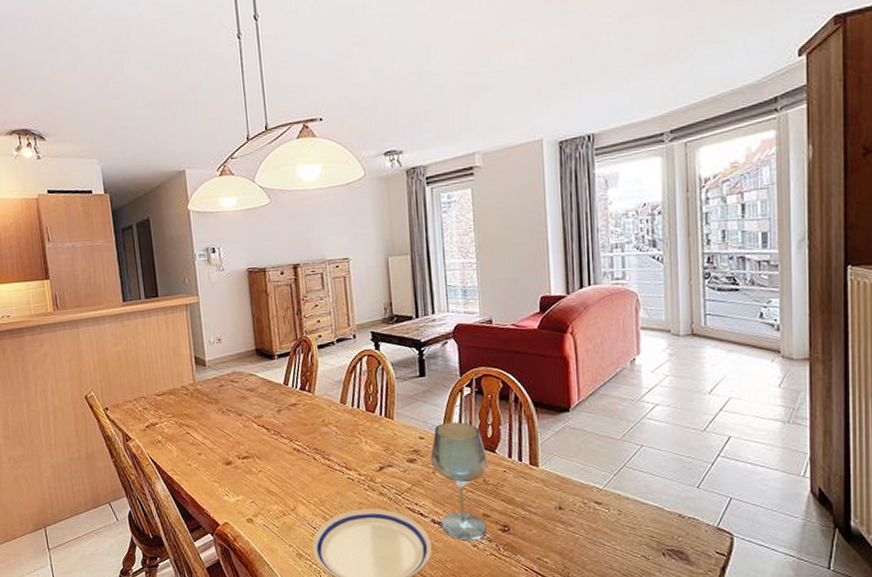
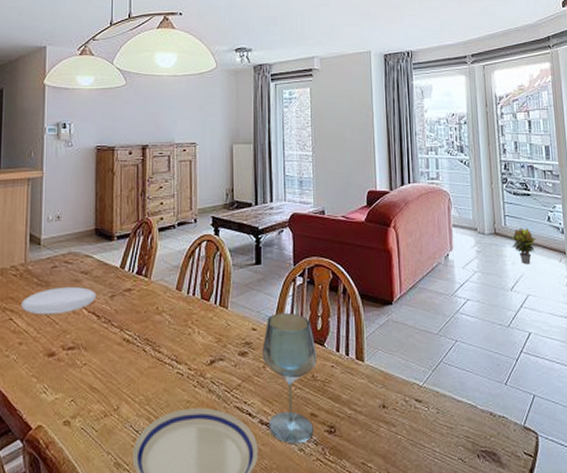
plate: none [195,403,264,430] -> present [20,286,97,316]
potted plant: none [712,326,745,366] -> present [511,228,537,265]

